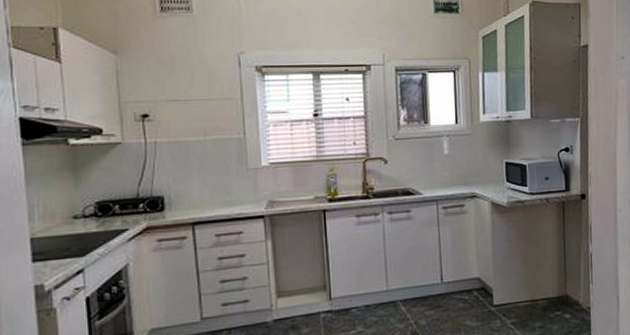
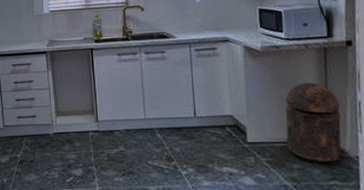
trash can: none [529,237,577,320] -> present [285,82,342,164]

